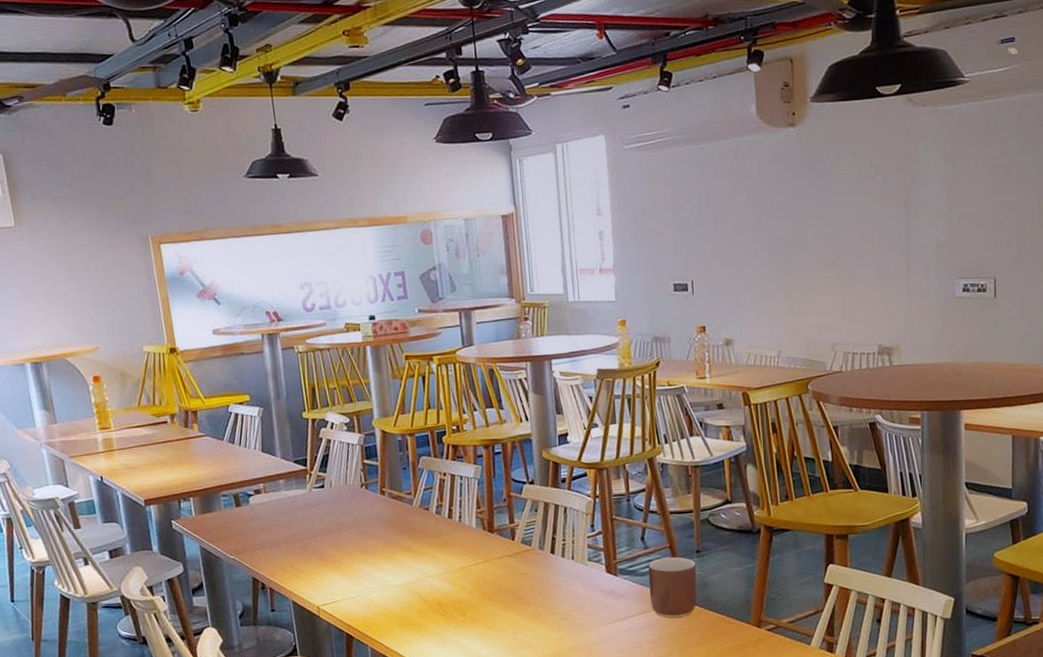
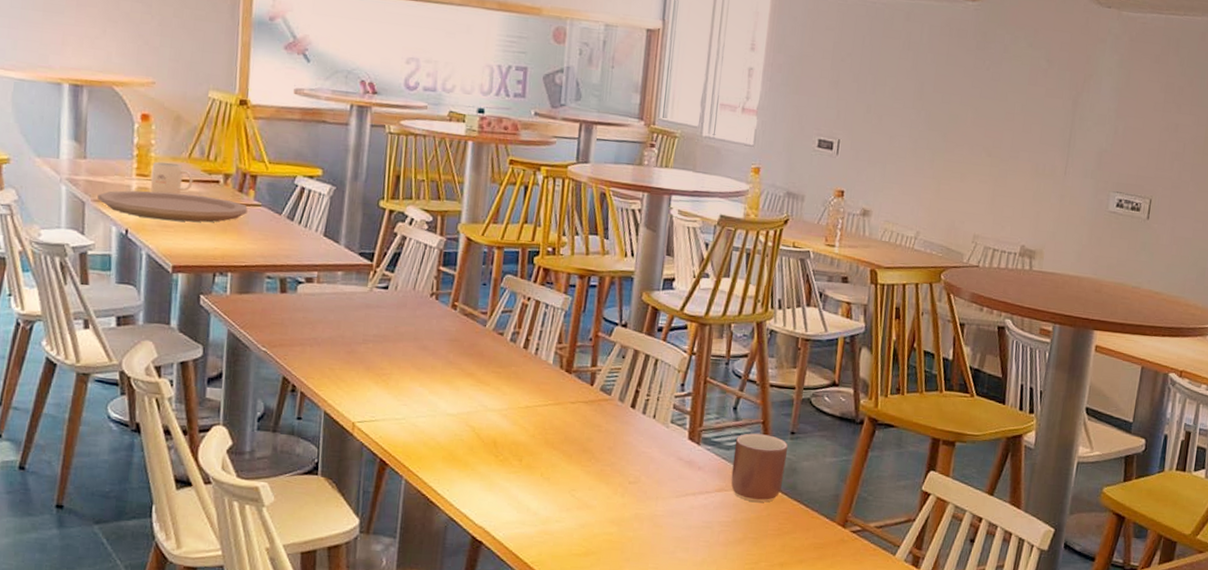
tray: none [72,436,195,464] -> present [97,190,248,222]
mug: none [110,413,146,441] -> present [150,161,194,195]

